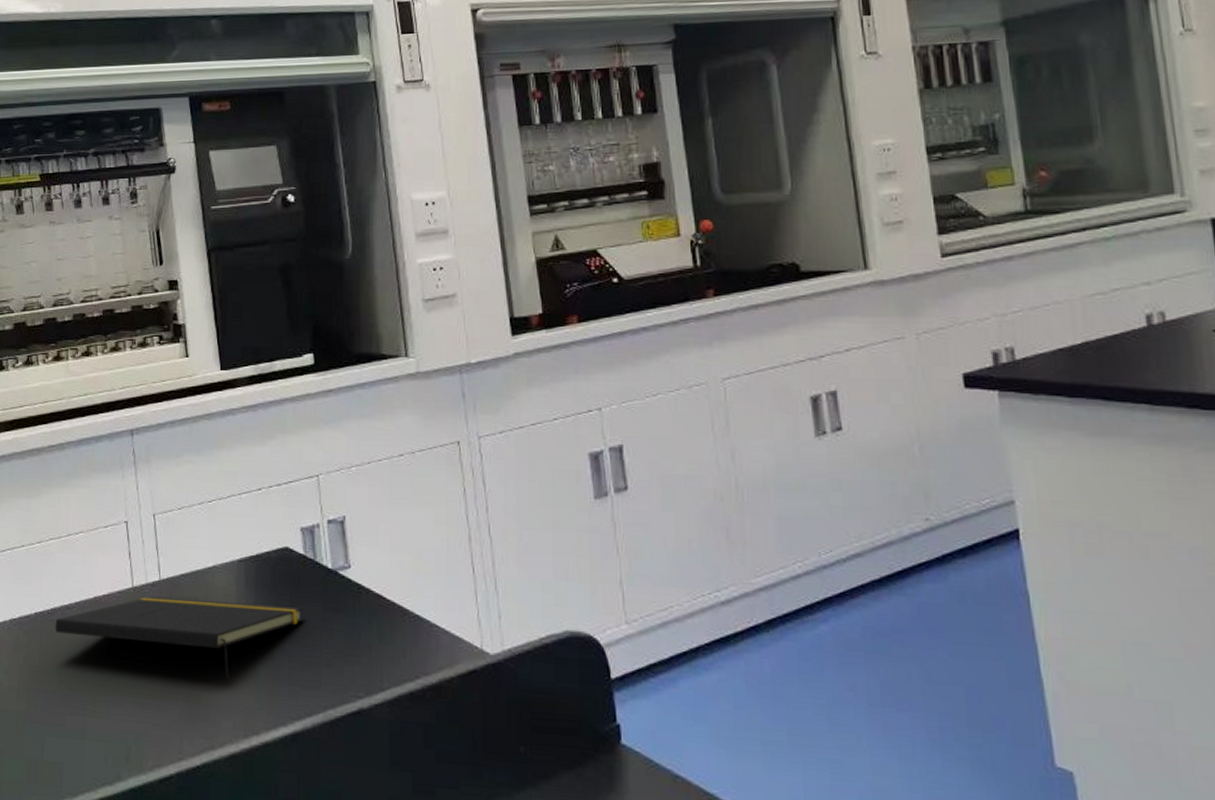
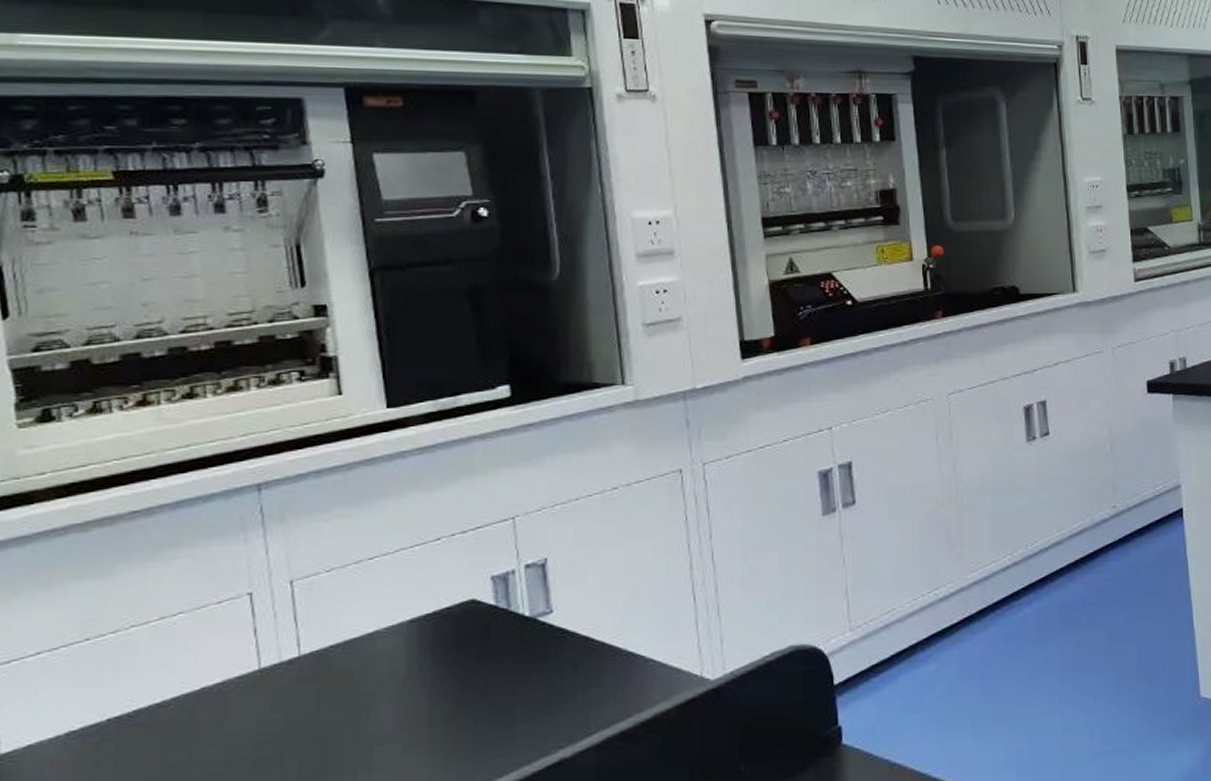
notepad: present [55,596,303,679] -> none [139,662,493,754]

